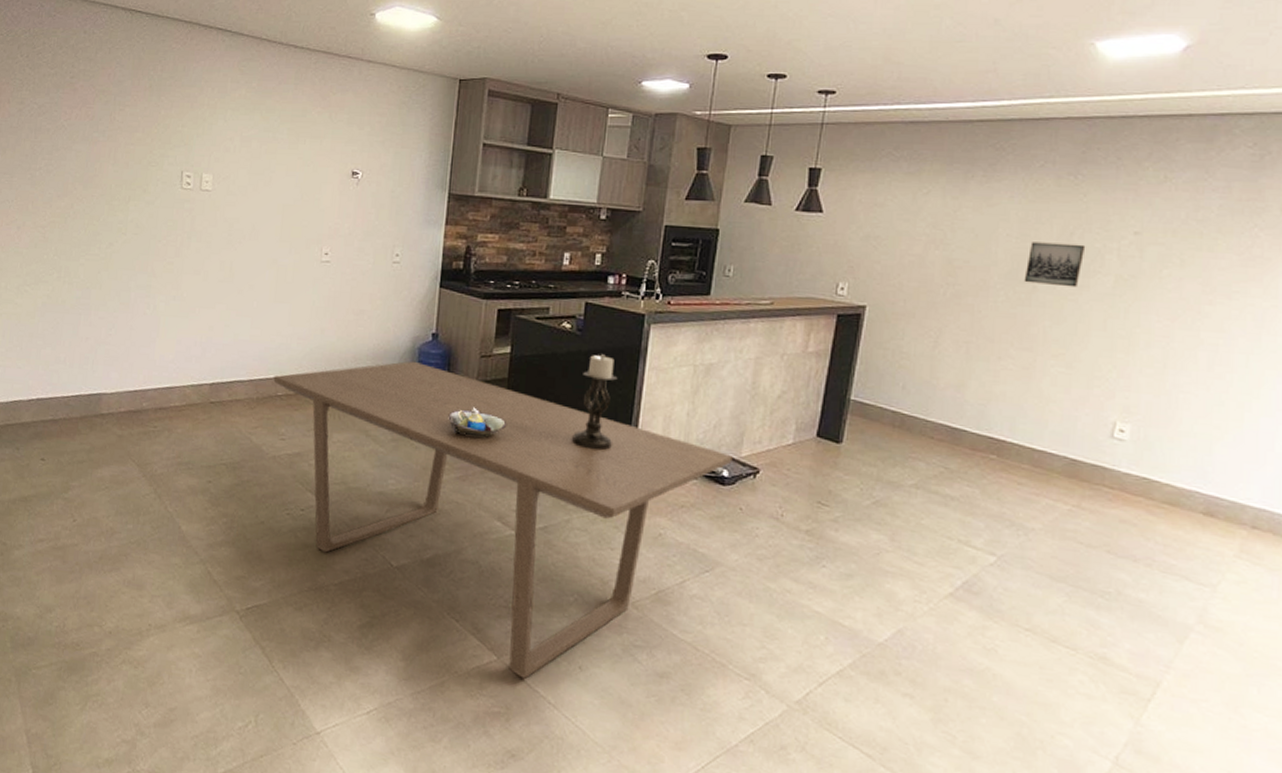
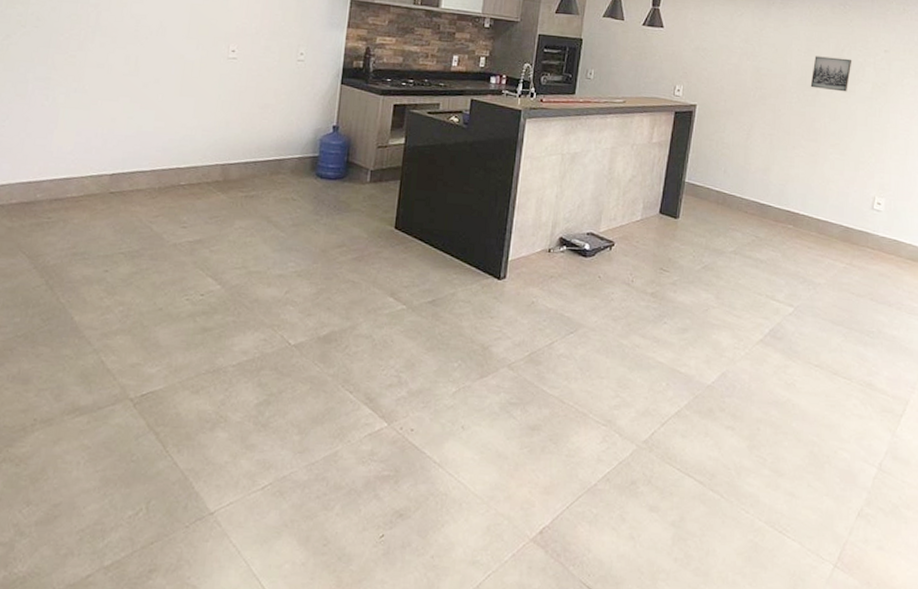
dining table: present [273,361,733,679] -> none [176,151,593,442]
decorative bowl: present [448,407,506,438] -> none [346,193,400,221]
candle holder: present [571,354,618,451] -> none [457,145,498,230]

